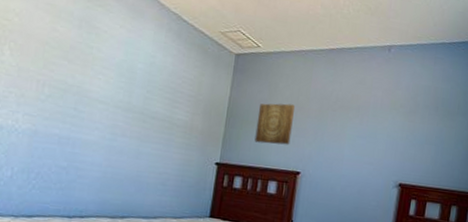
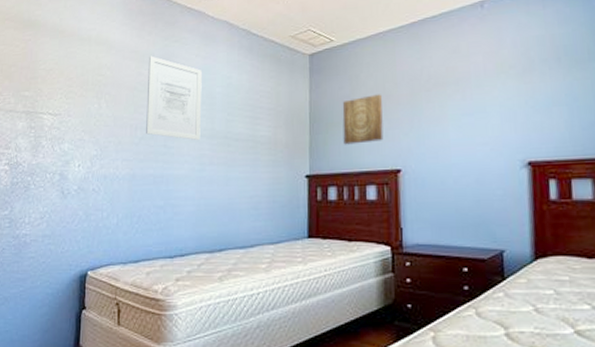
wall art: none [55,13,125,111] -> present [146,56,202,141]

